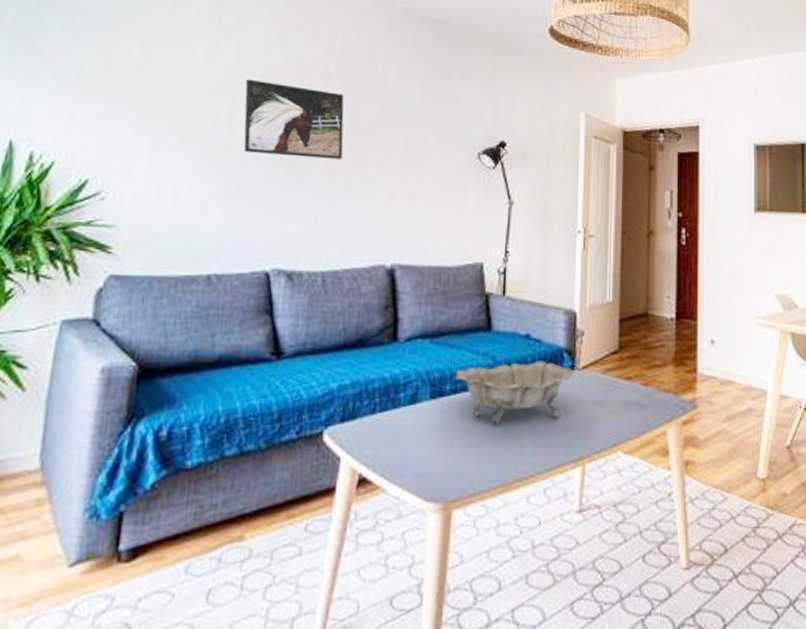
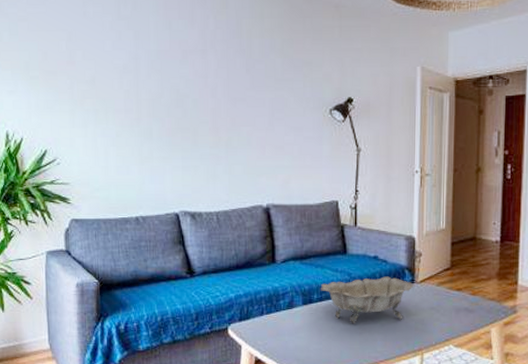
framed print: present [243,79,344,159] -> none [145,61,223,123]

